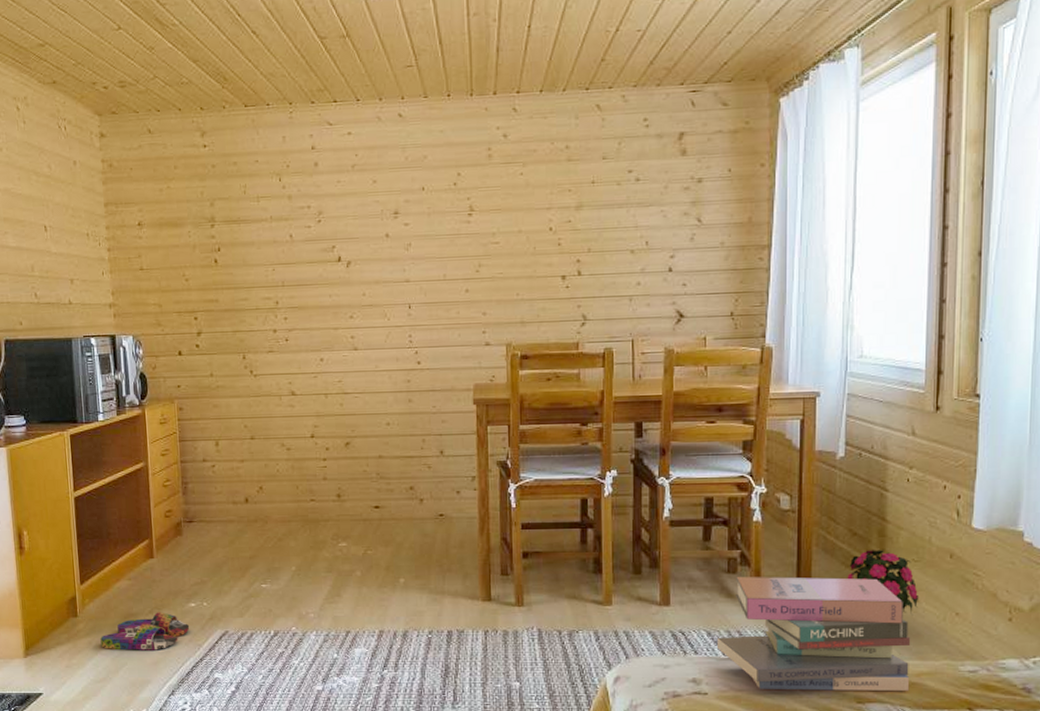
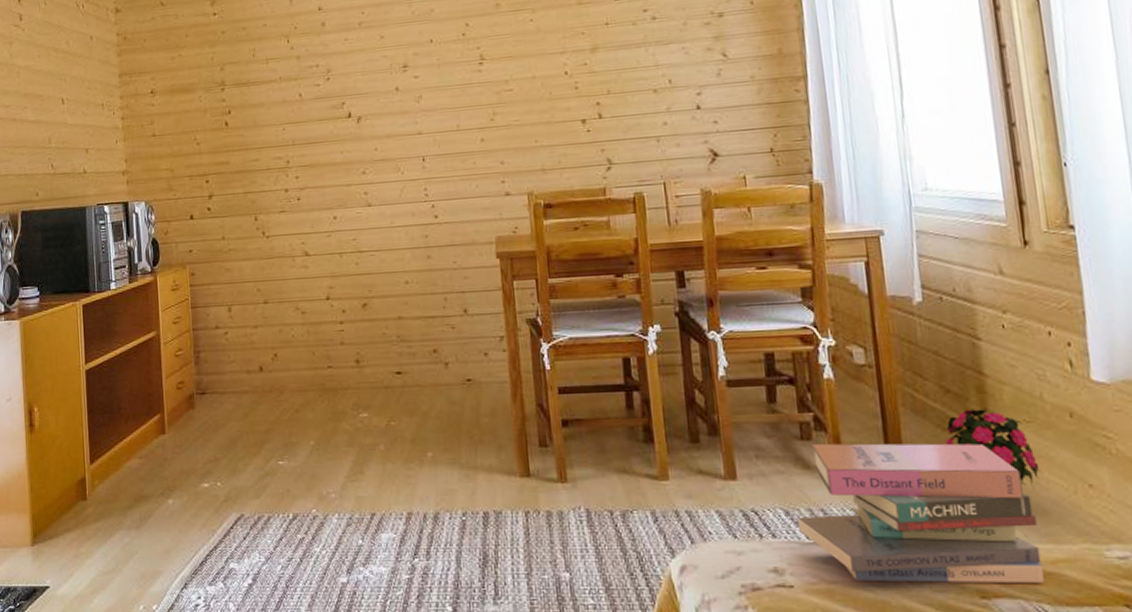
slippers: present [100,611,190,650] -> none [110,492,203,537]

